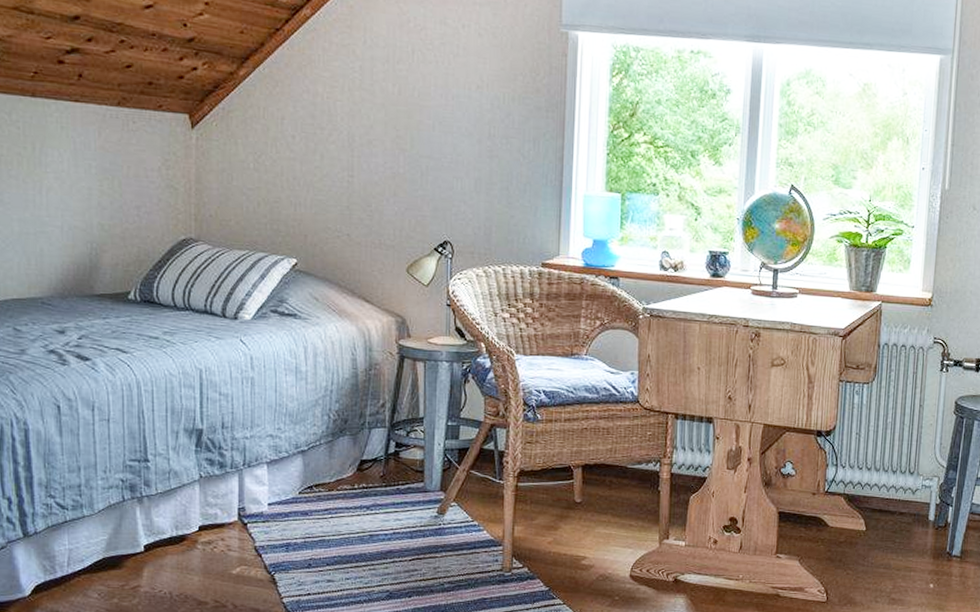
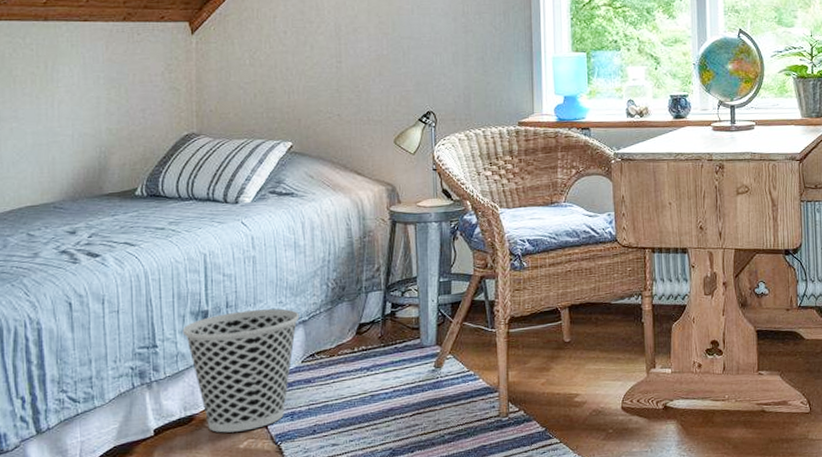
wastebasket: none [175,433,298,557] -> present [182,308,300,433]

